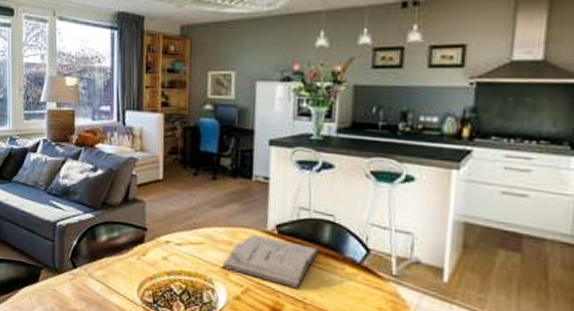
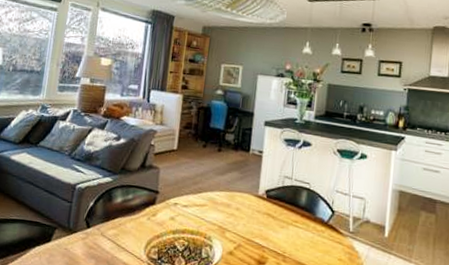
book: present [221,235,319,289] -> none [219,198,297,244]

